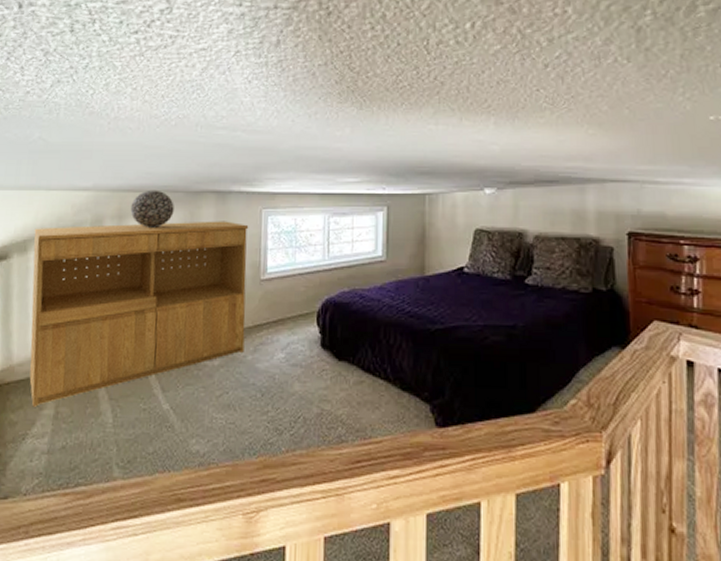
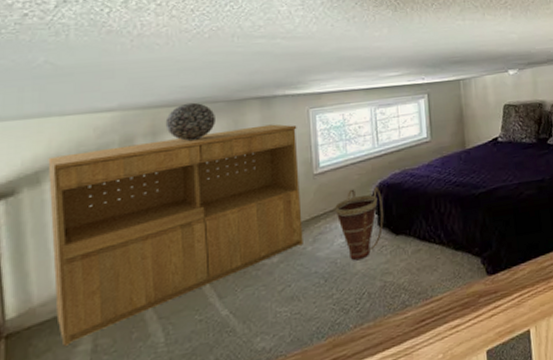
basket: none [278,301,327,380] -> present [335,187,384,261]

